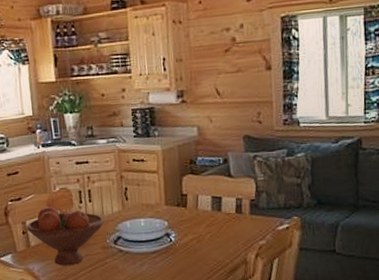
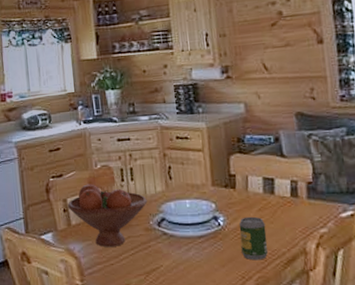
soda can: none [188,232,214,271] -> present [238,216,268,261]

